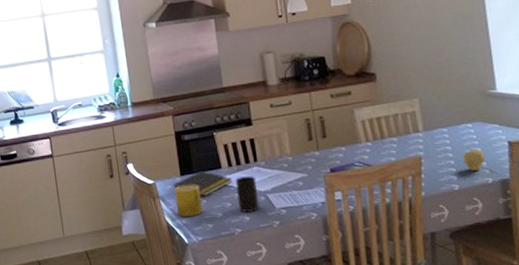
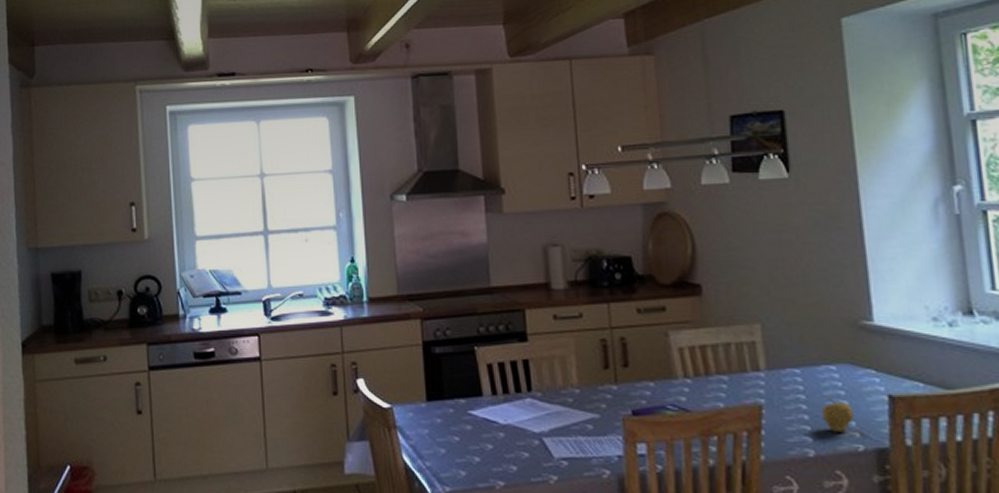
notepad: present [174,170,233,196] -> none [417,396,497,432]
cup: present [174,184,203,217] -> none [417,413,453,459]
cup: present [235,176,260,213] -> none [500,410,532,461]

